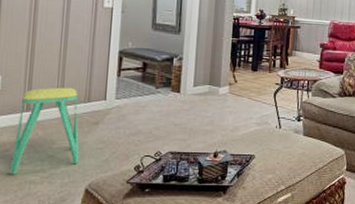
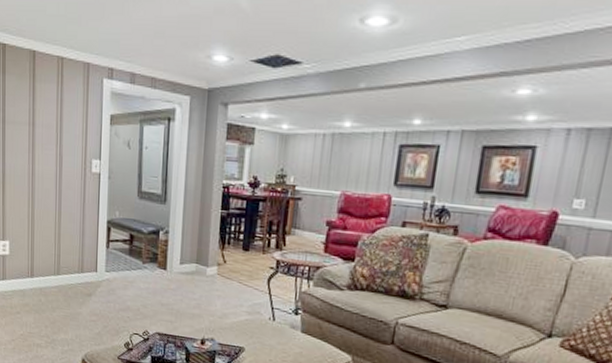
stool: present [10,87,80,175] -> none [22,255,76,337]

